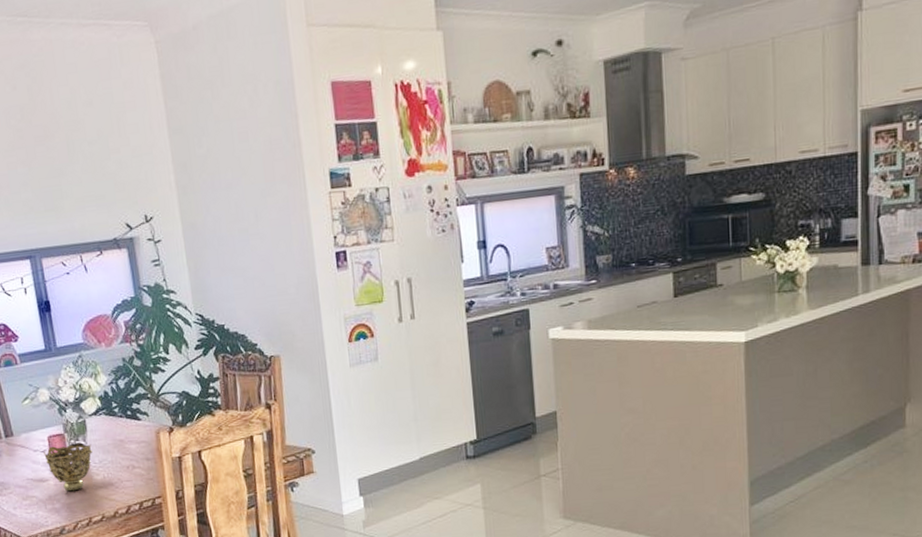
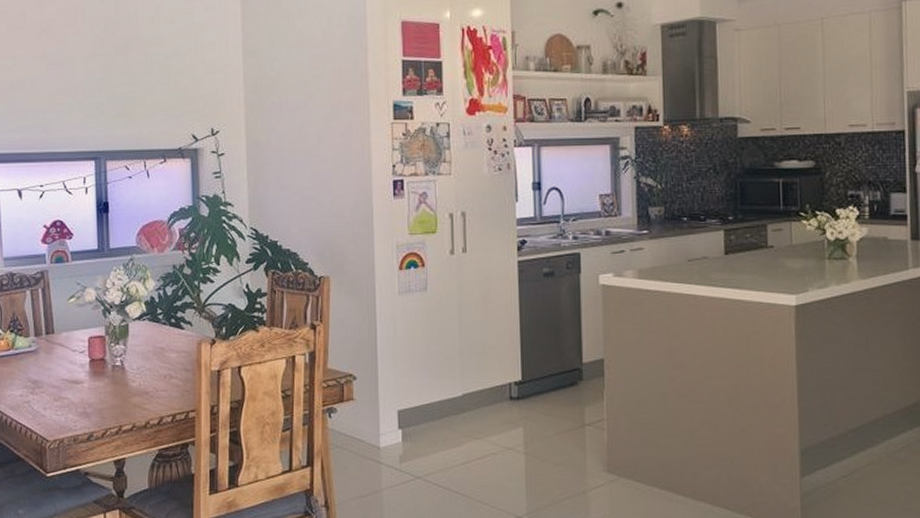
decorative bowl: present [44,442,92,492] -> none [82,346,131,396]

